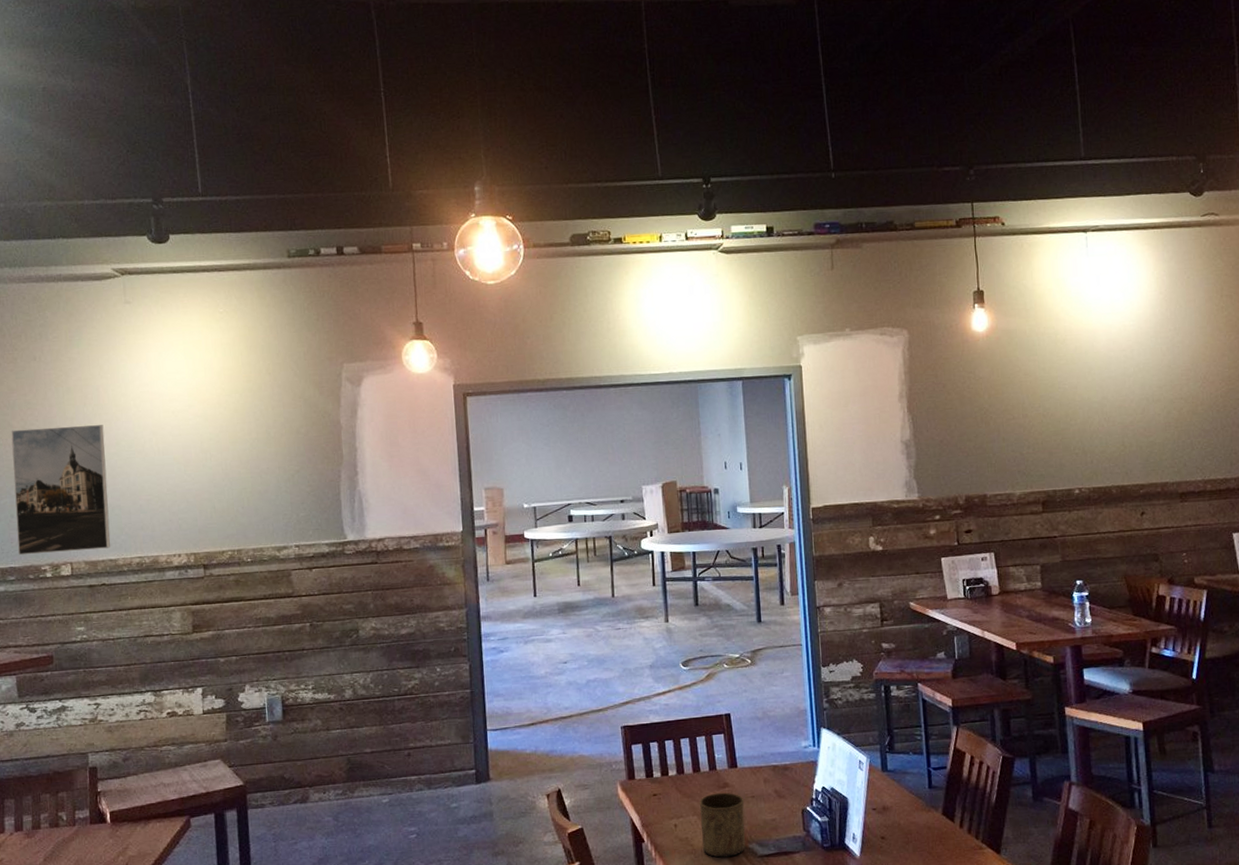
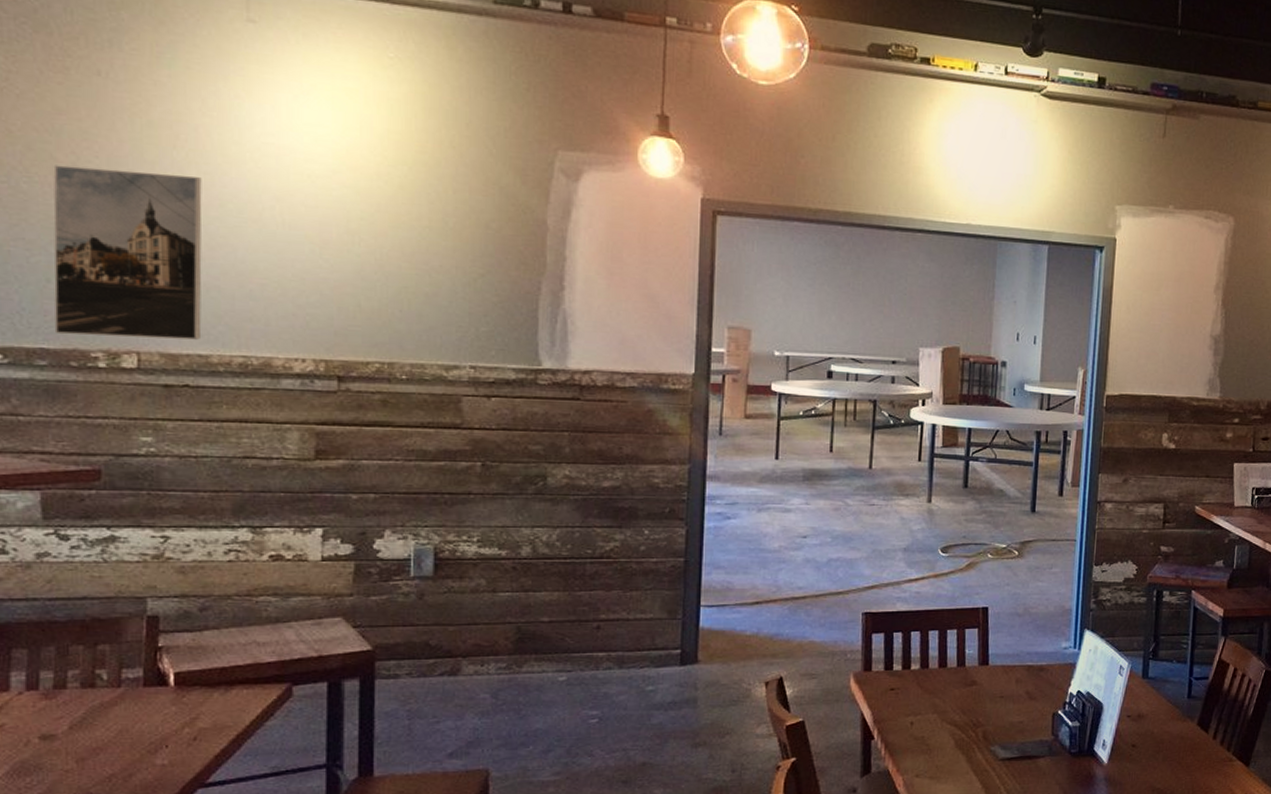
cup: present [699,792,746,858] -> none [939,691,992,759]

